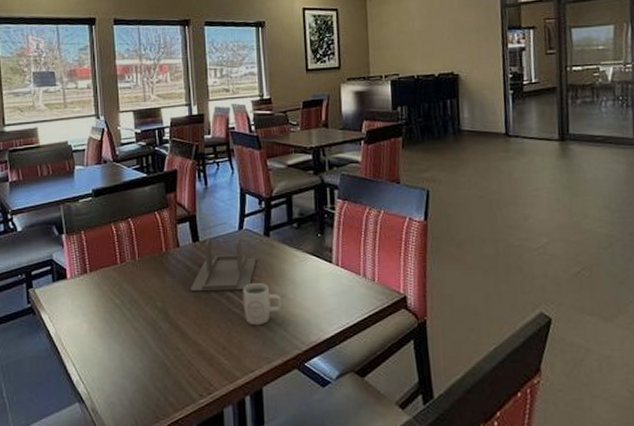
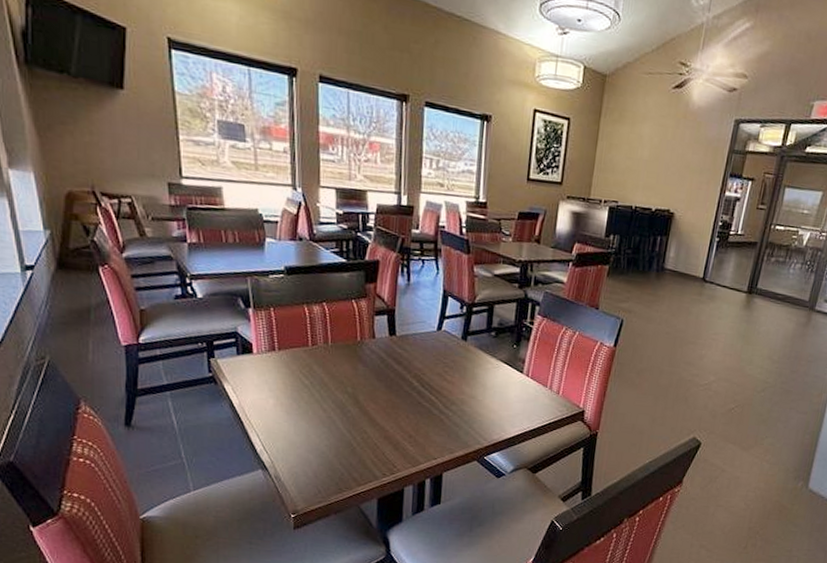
napkin holder: present [190,238,257,292] -> none [382,335,451,388]
mug: present [243,283,282,326] -> none [433,382,471,420]

